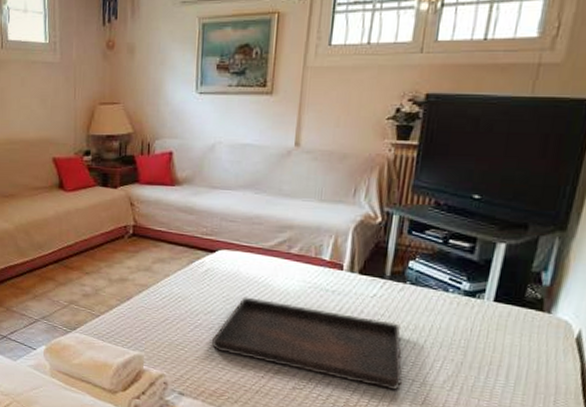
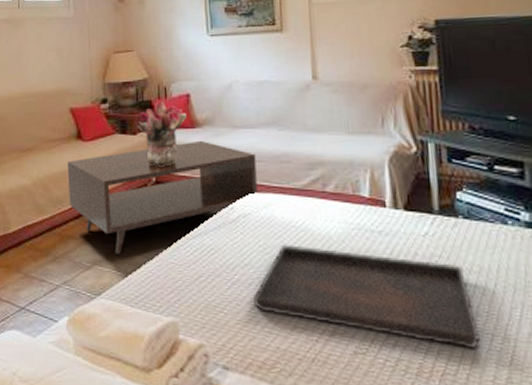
coffee table: none [48,198,230,297] -> present [67,140,258,254]
bouquet: none [118,157,168,221] -> present [137,101,187,167]

